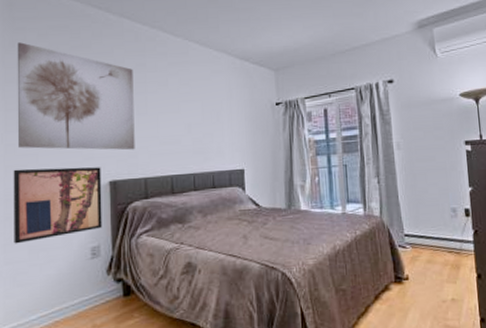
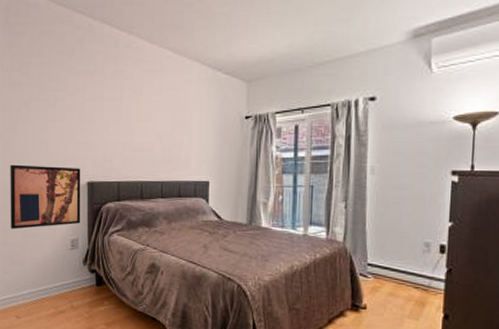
wall art: present [17,42,135,150] -> none [12,47,111,155]

